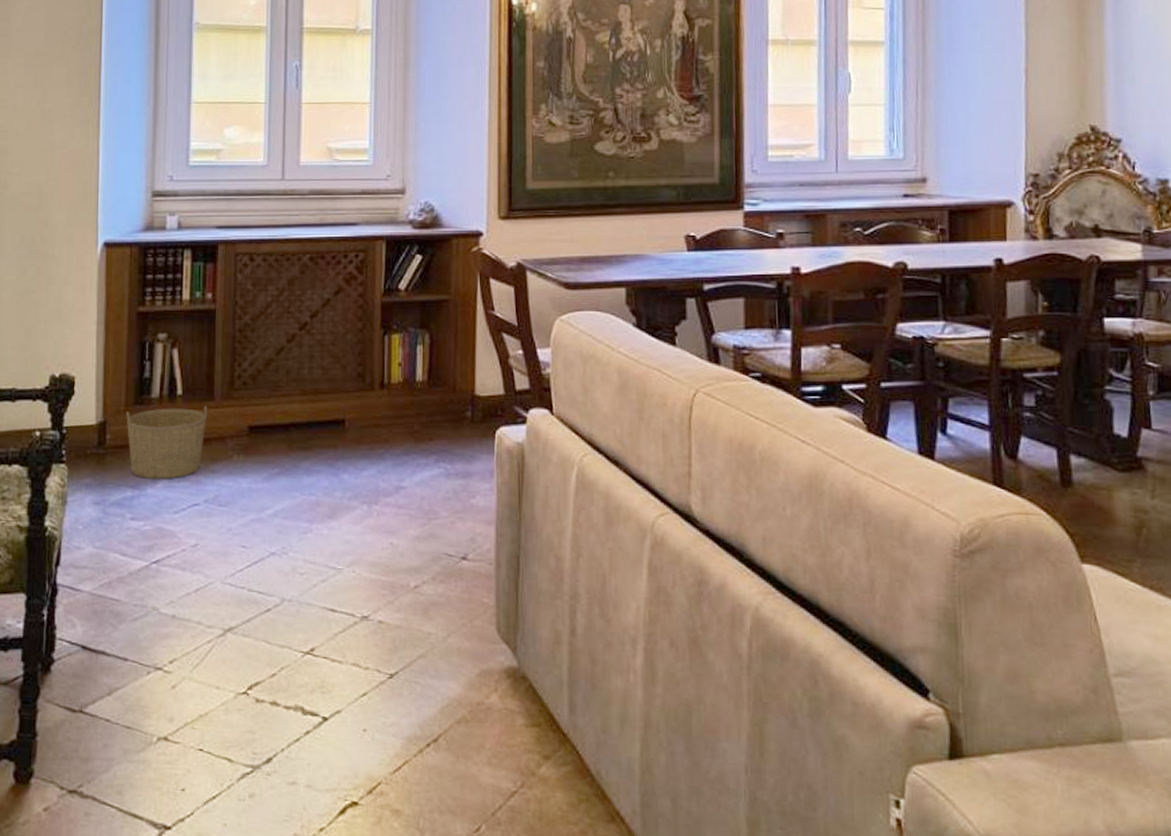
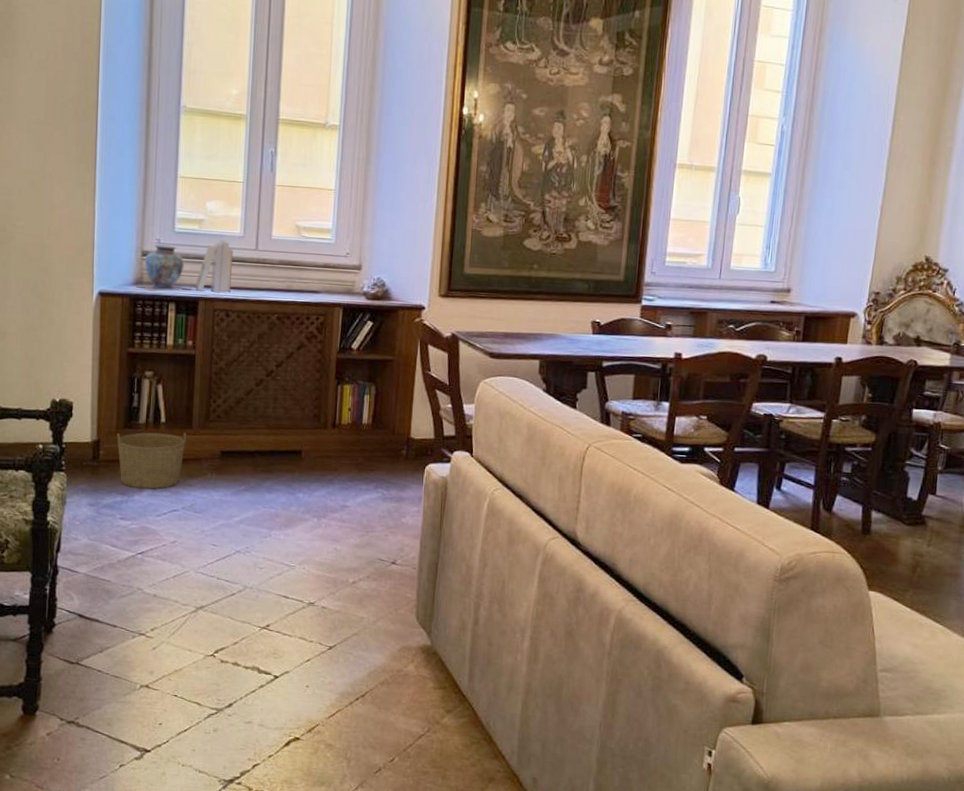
decorative vase: none [146,182,212,237] -> present [136,244,194,291]
books: none [212,171,257,234] -> present [194,239,234,294]

